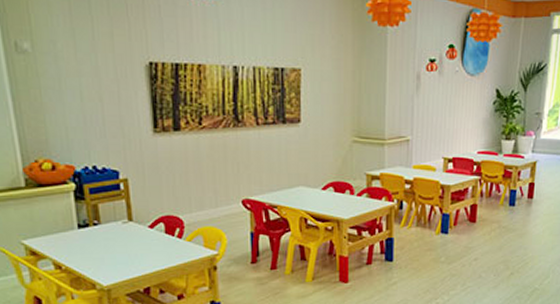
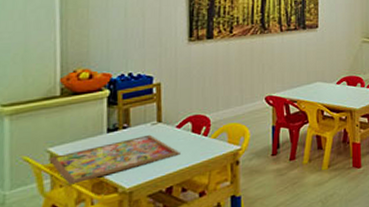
puzzle board: none [24,233,155,278] -> present [49,134,180,185]

